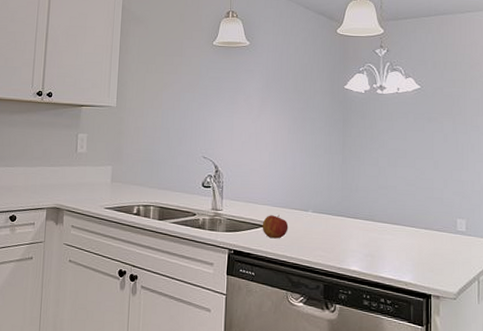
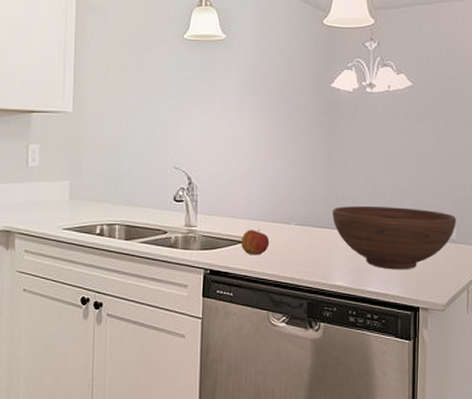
fruit bowl: none [347,196,465,259] -> present [333,206,456,270]

